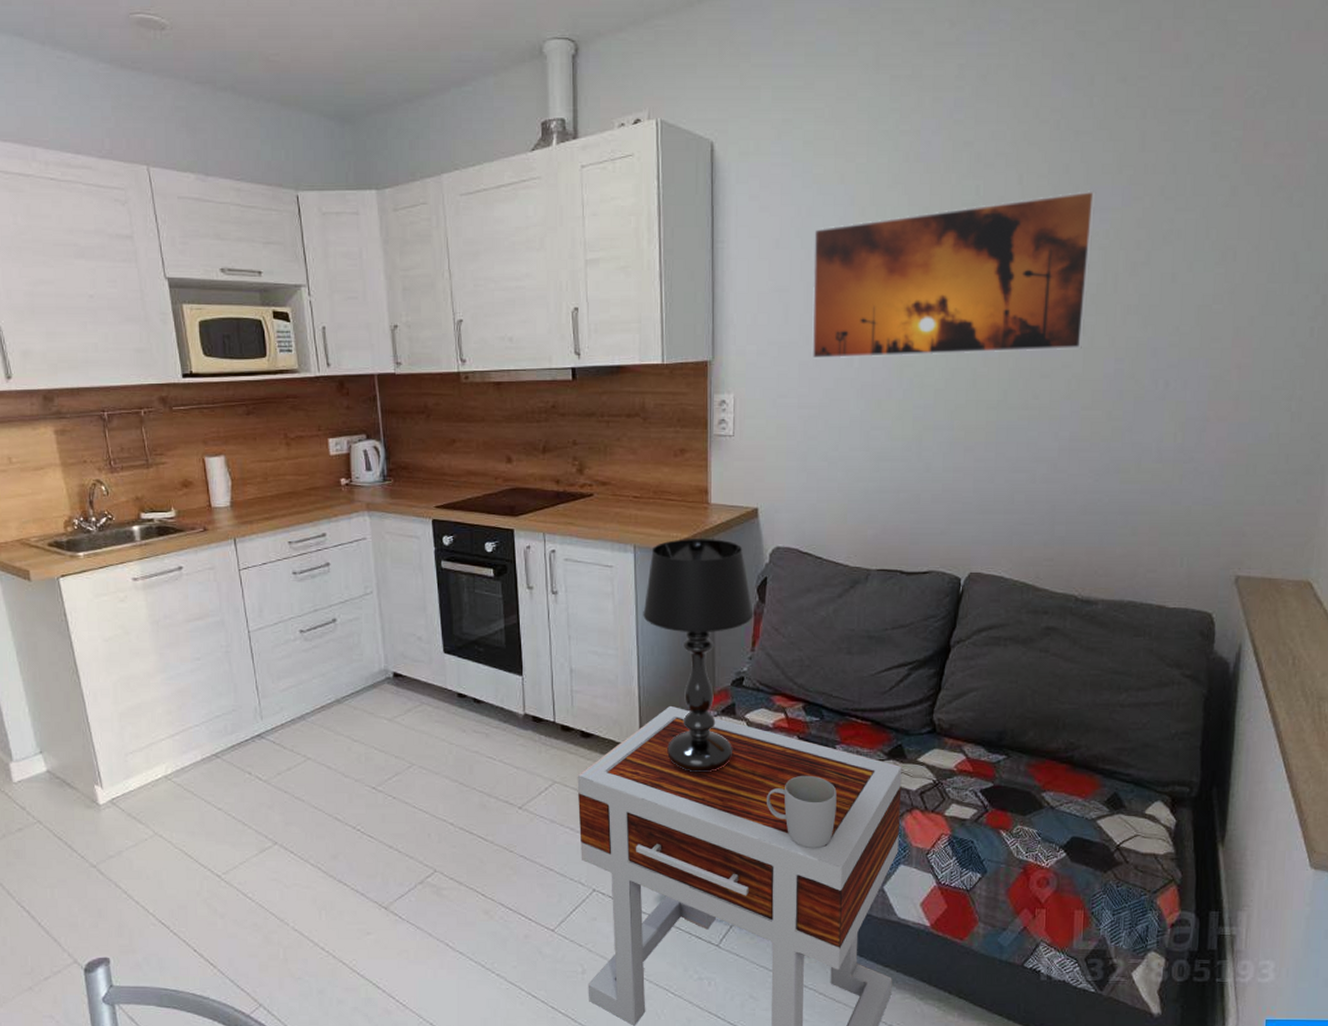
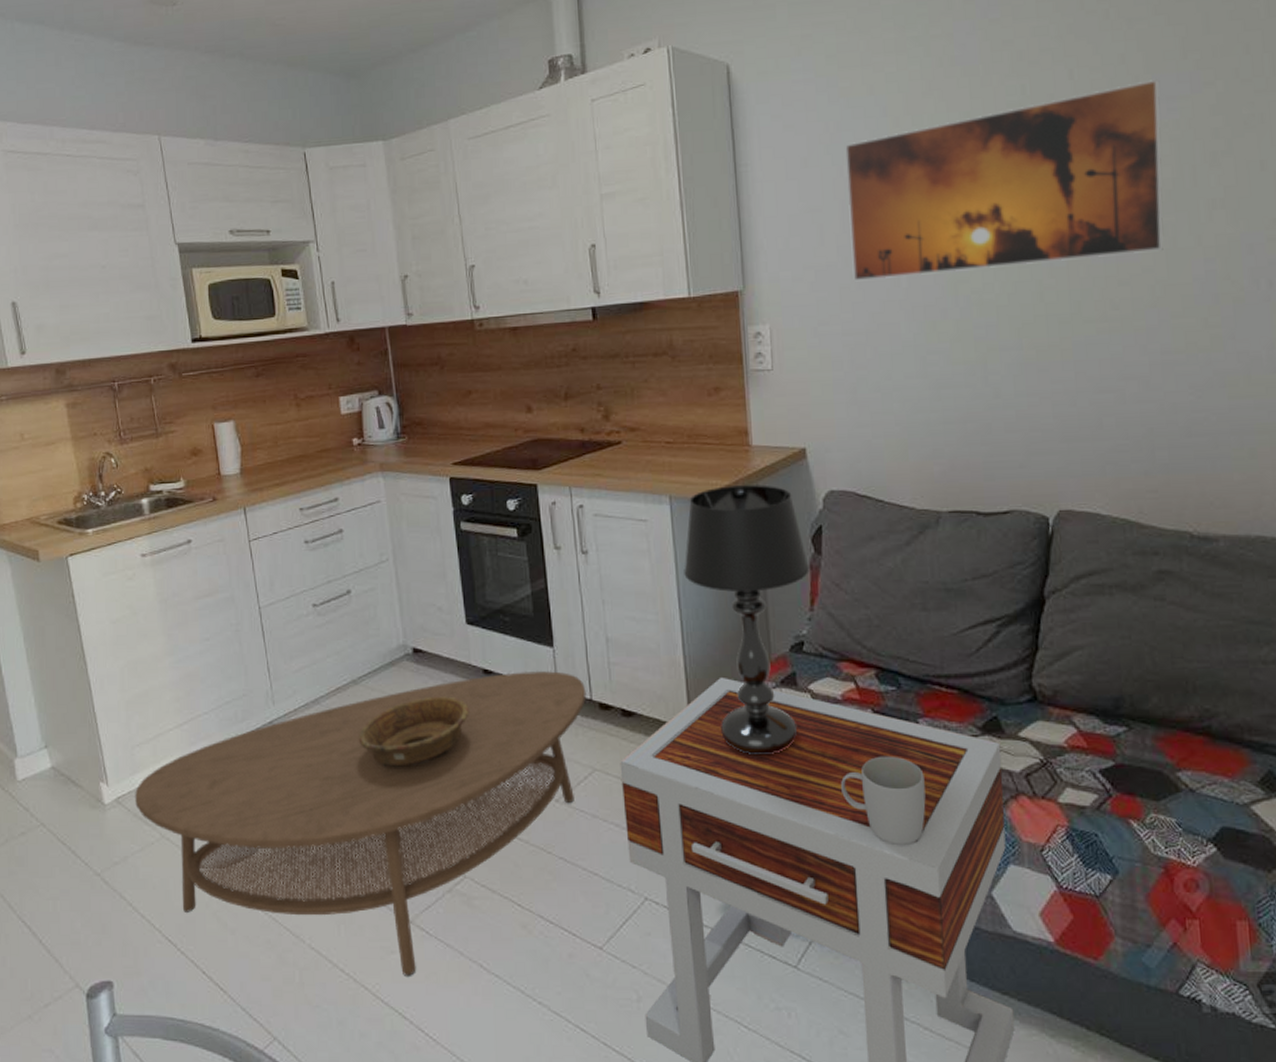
coffee table: none [129,696,550,953] -> present [135,671,587,976]
decorative bowl: none [342,716,444,778] -> present [359,696,469,768]

